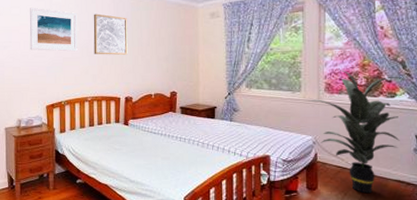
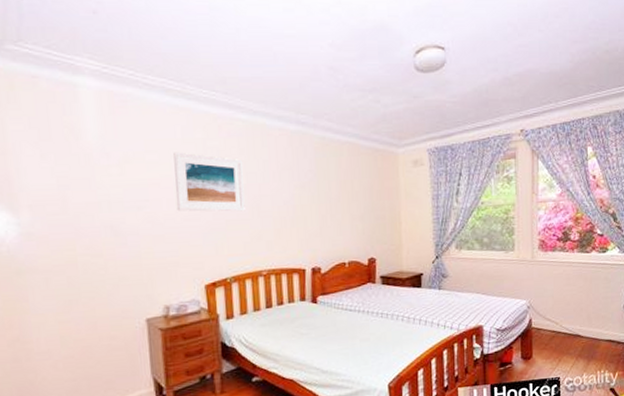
wall art: present [93,14,128,55] -> none [265,161,313,215]
indoor plant: present [310,70,404,194] -> none [523,224,615,357]

